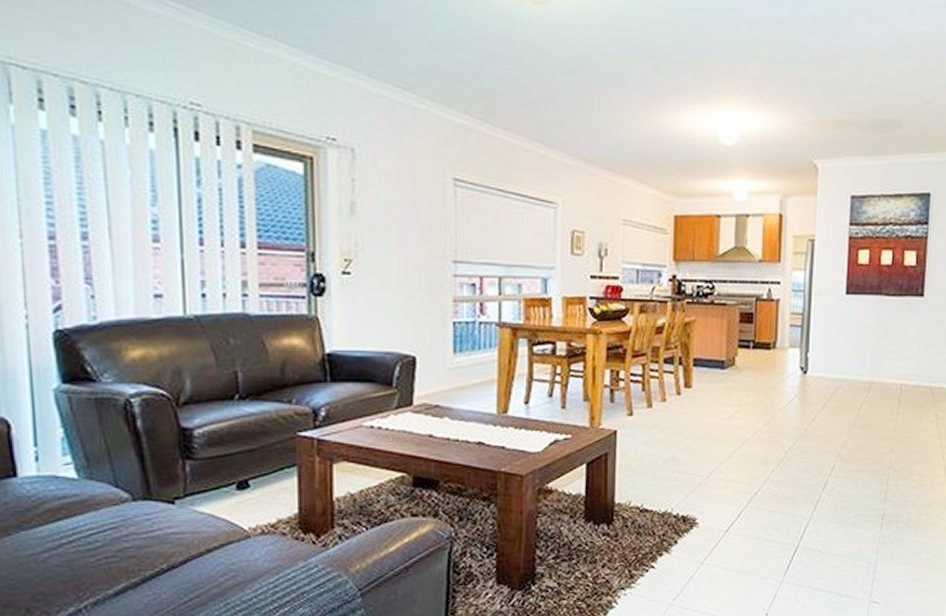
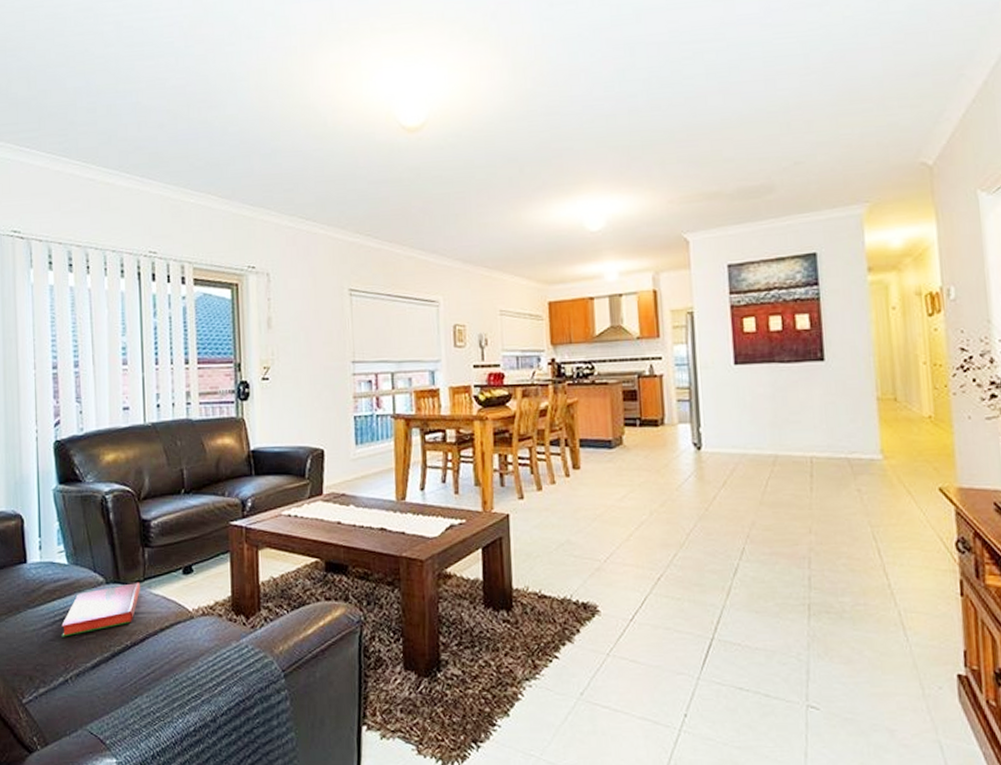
hardback book: none [70,498,181,562] -> present [61,582,141,637]

